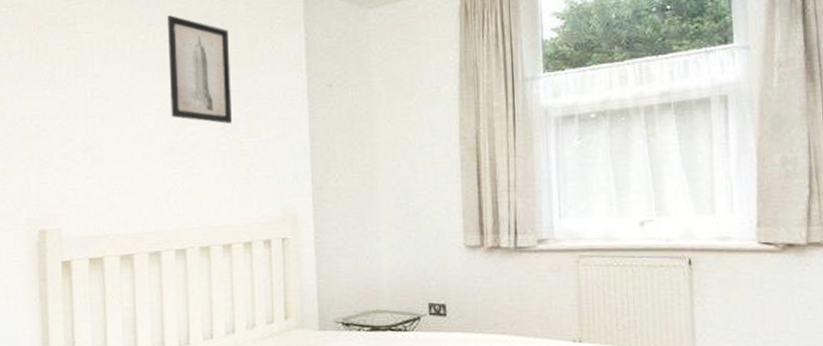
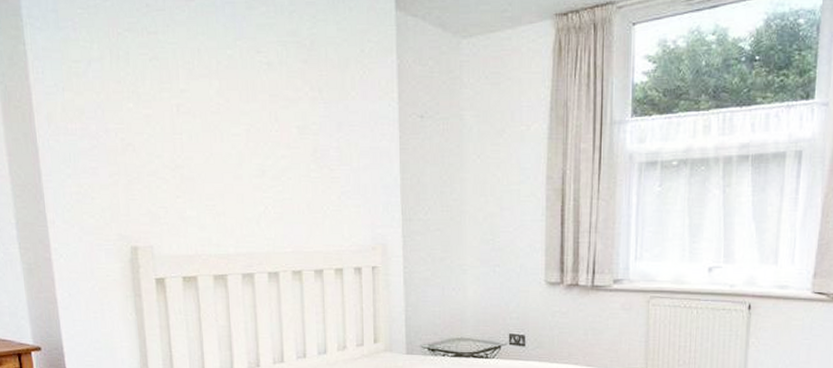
wall art: present [168,15,233,124] -> none [255,30,324,150]

